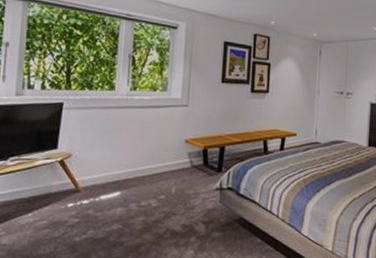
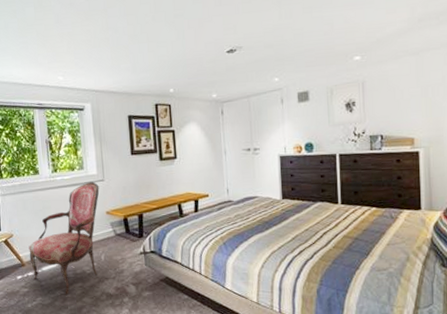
armchair: none [87,105,182,229] -> present [28,181,100,295]

